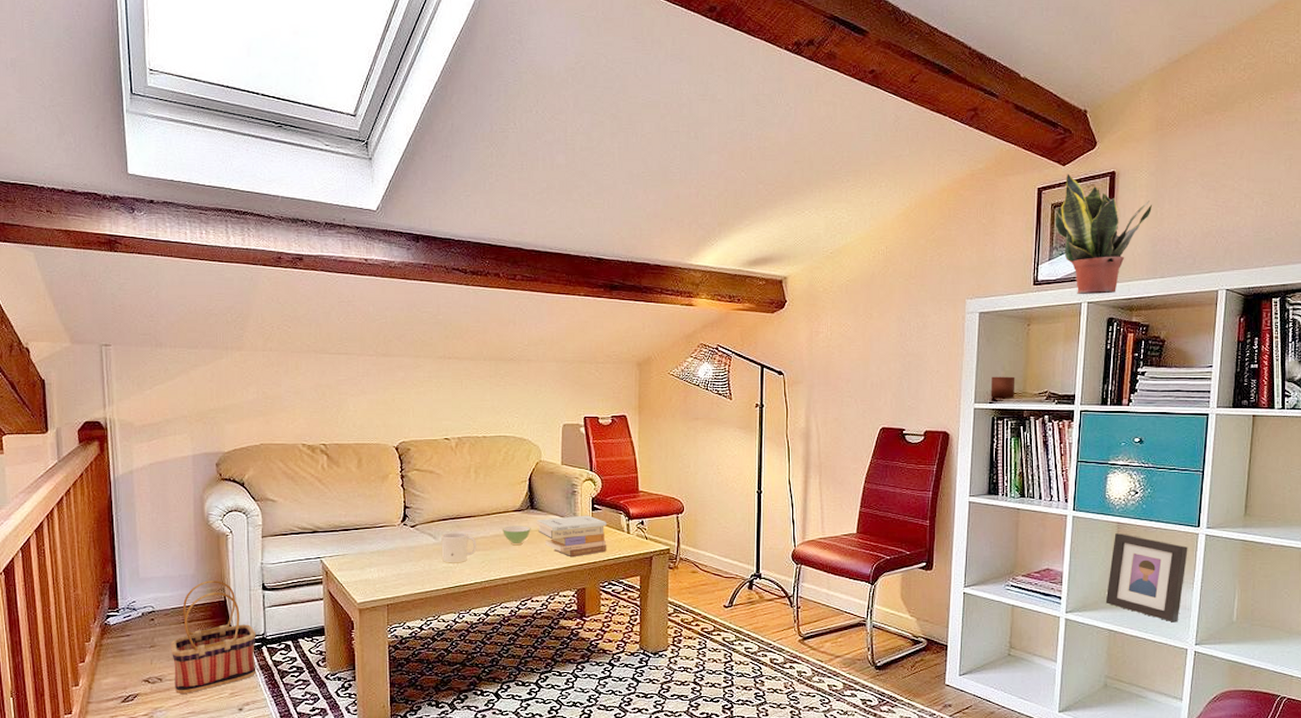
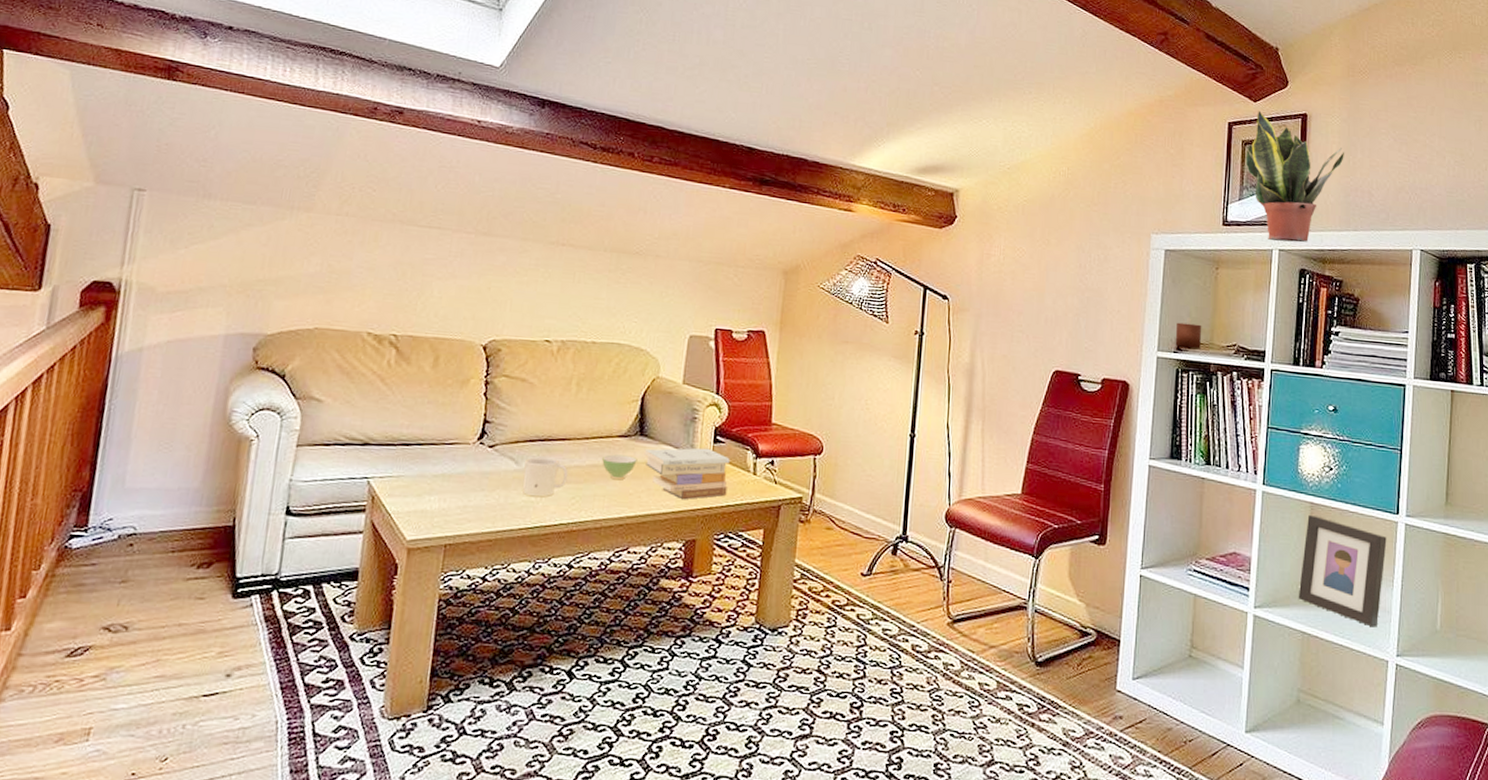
basket: present [171,581,256,695] -> none [143,497,268,651]

